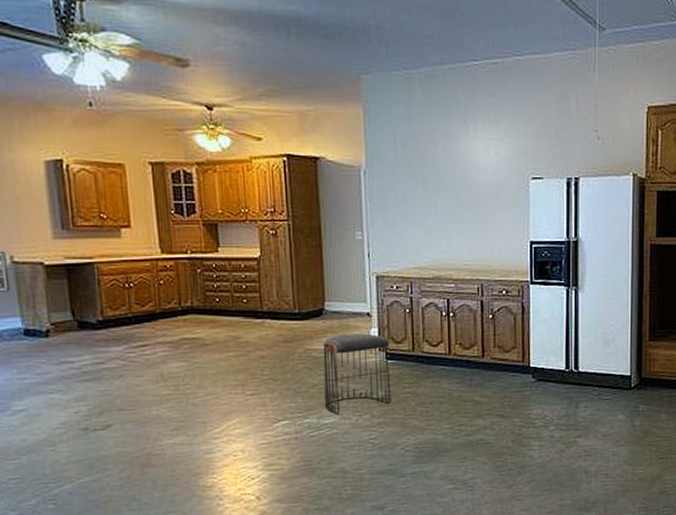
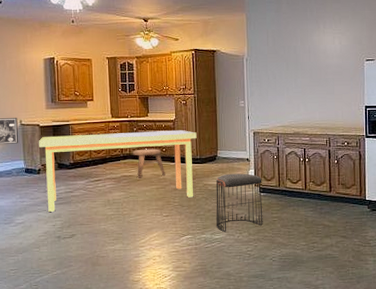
desk: none [44,273,293,393] -> present [39,130,197,212]
stool: none [196,299,248,343] -> present [132,149,165,179]

